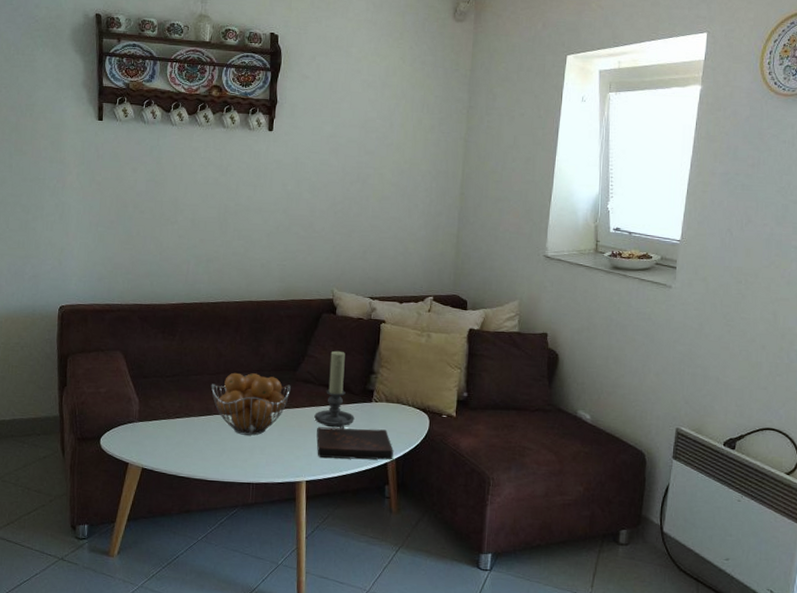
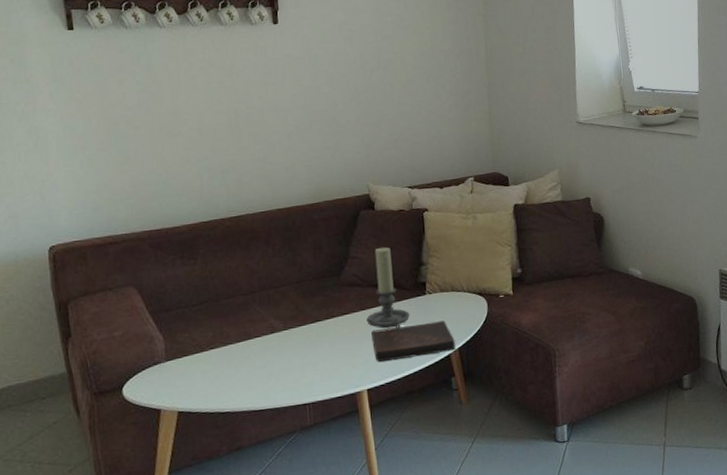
fruit basket: present [211,372,291,436] -> none [246,285,337,354]

